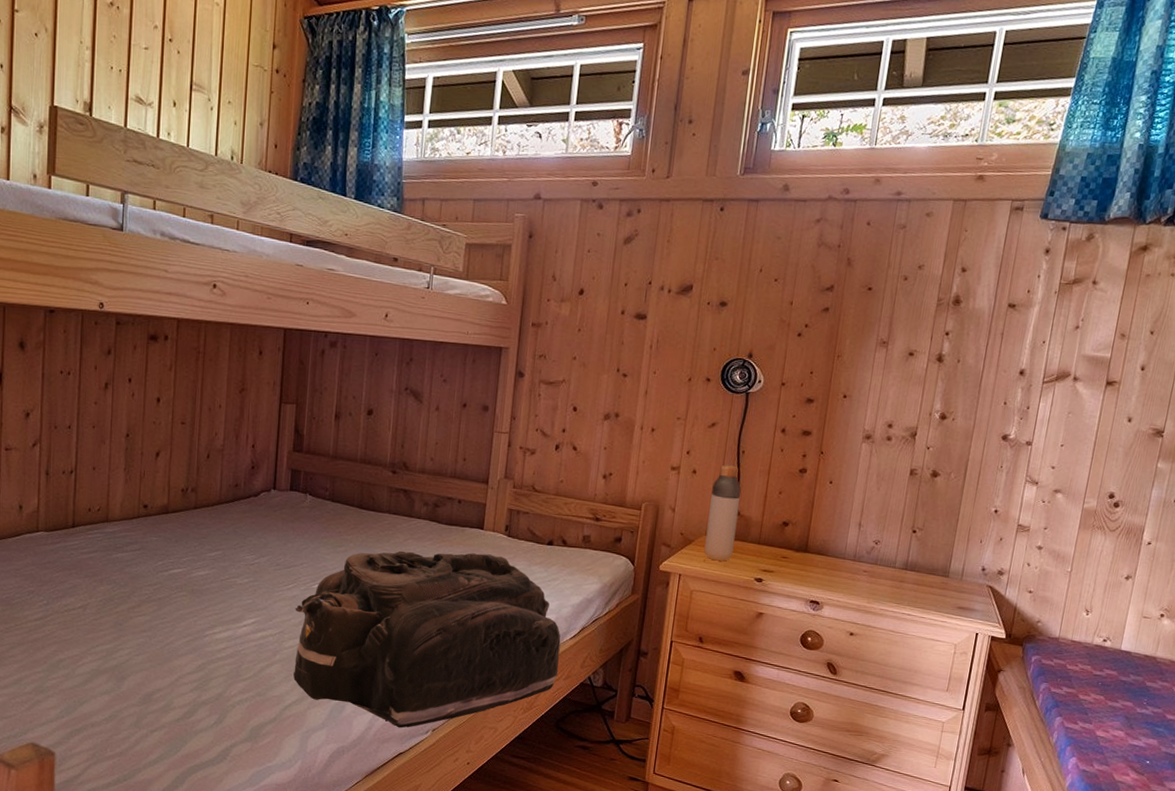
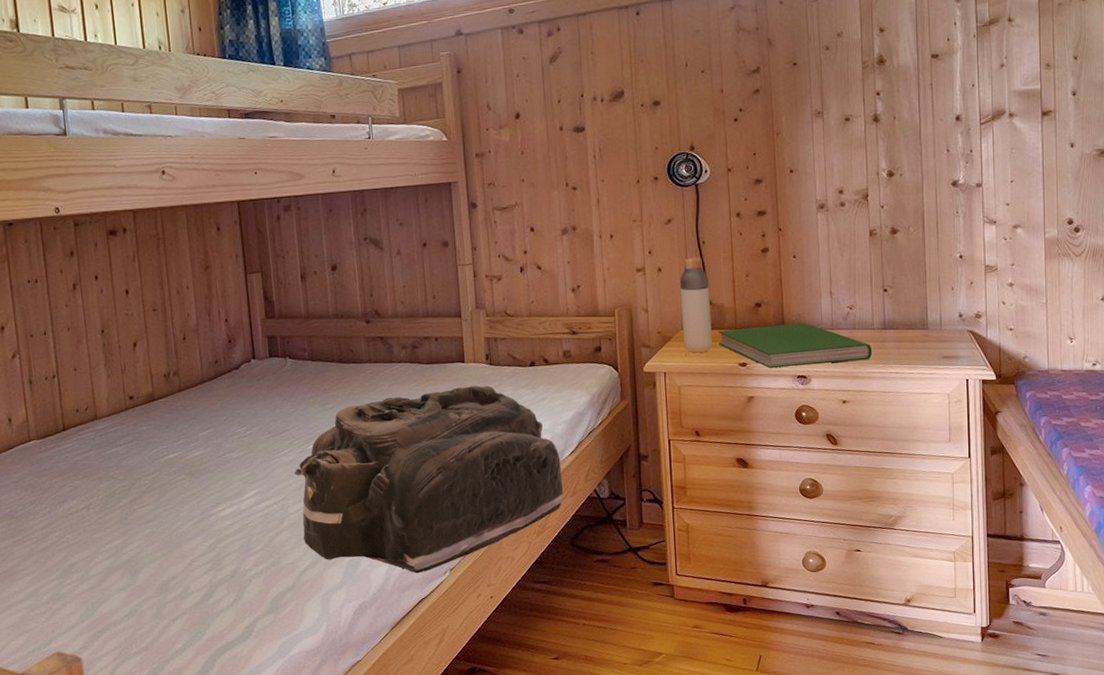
hardcover book: none [738,543,890,596] -> present [718,322,873,369]

